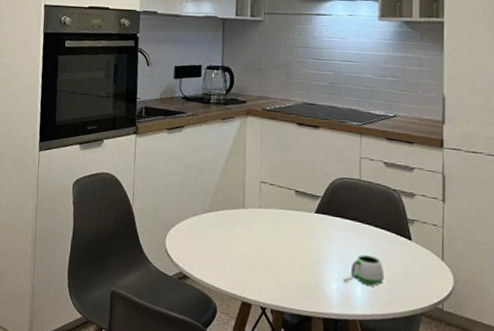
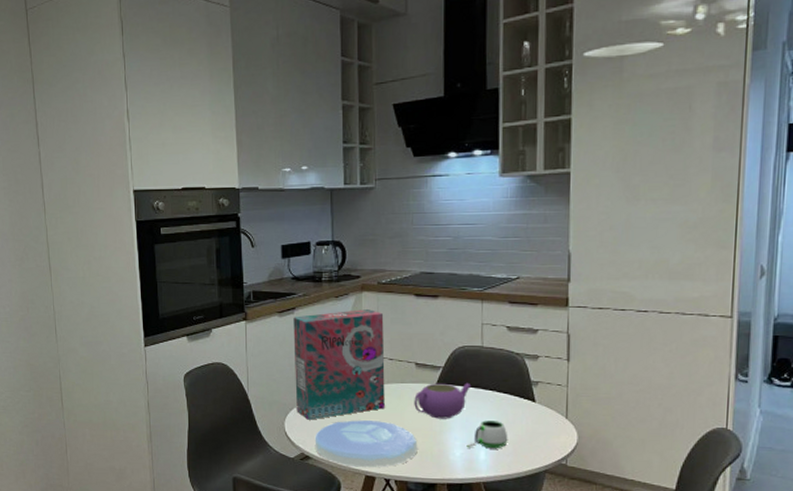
cereal box: none [178,133,267,239] -> present [293,309,385,420]
plate: none [193,242,295,295] -> present [314,420,418,468]
teapot: none [292,212,349,250] -> present [414,382,472,419]

